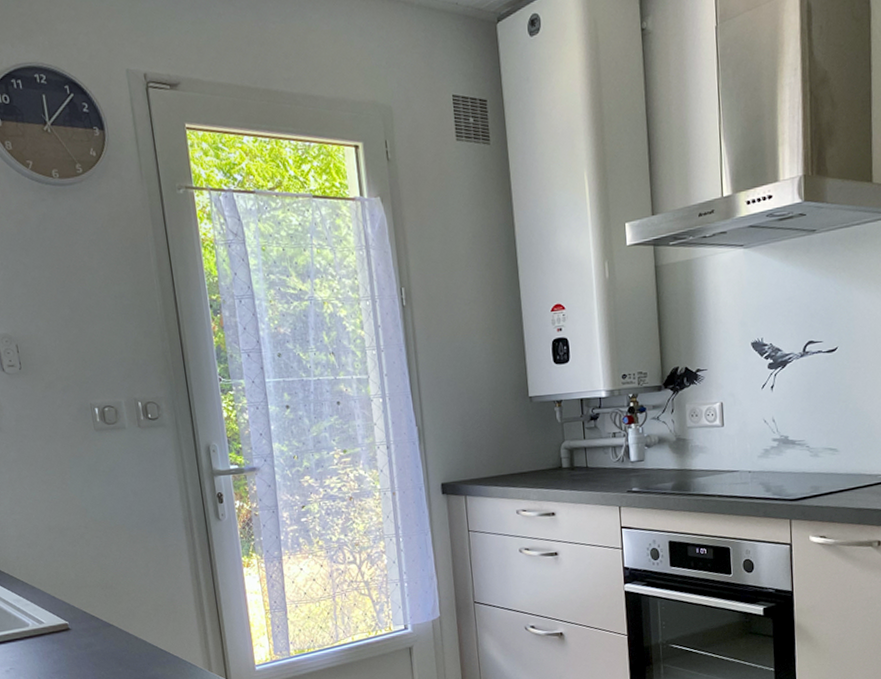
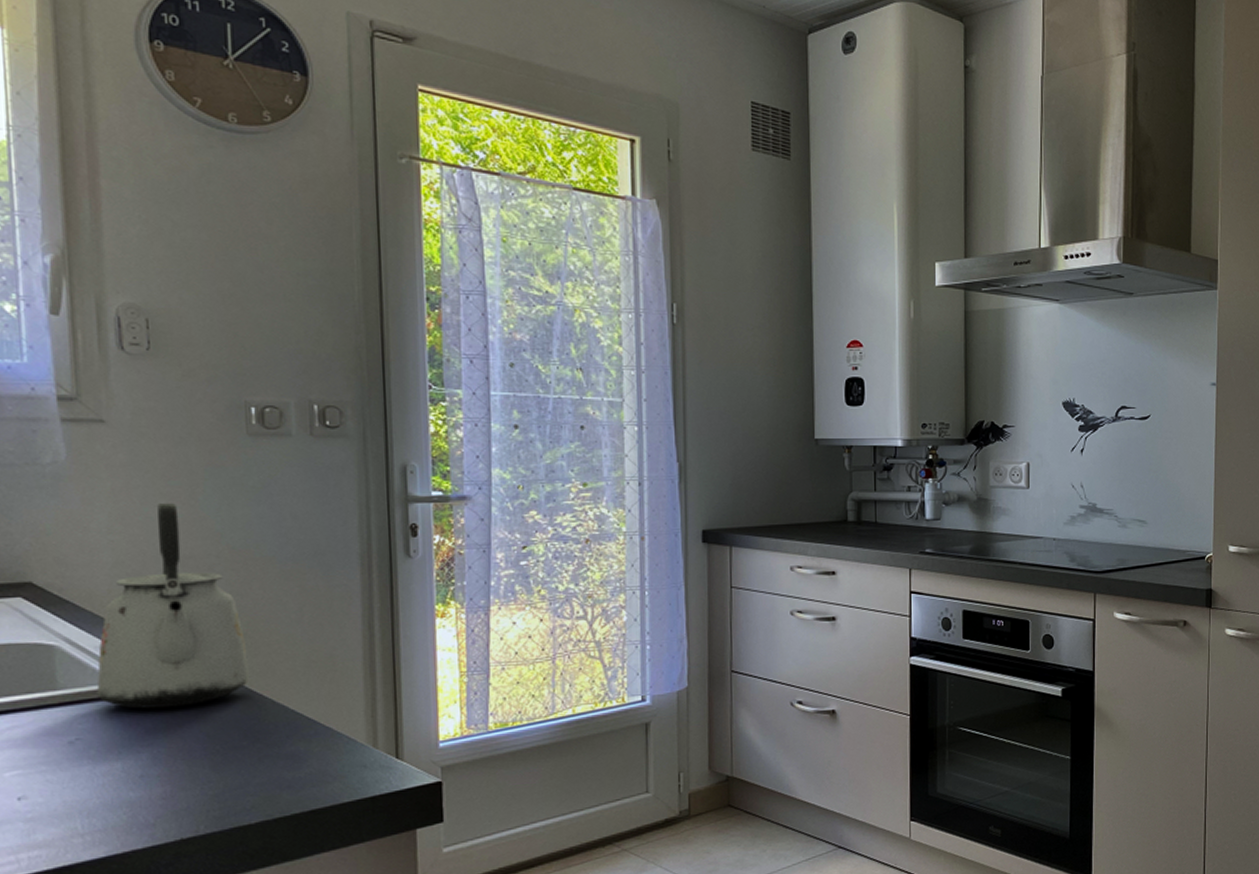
kettle: none [16,488,119,645] -> present [96,503,251,709]

